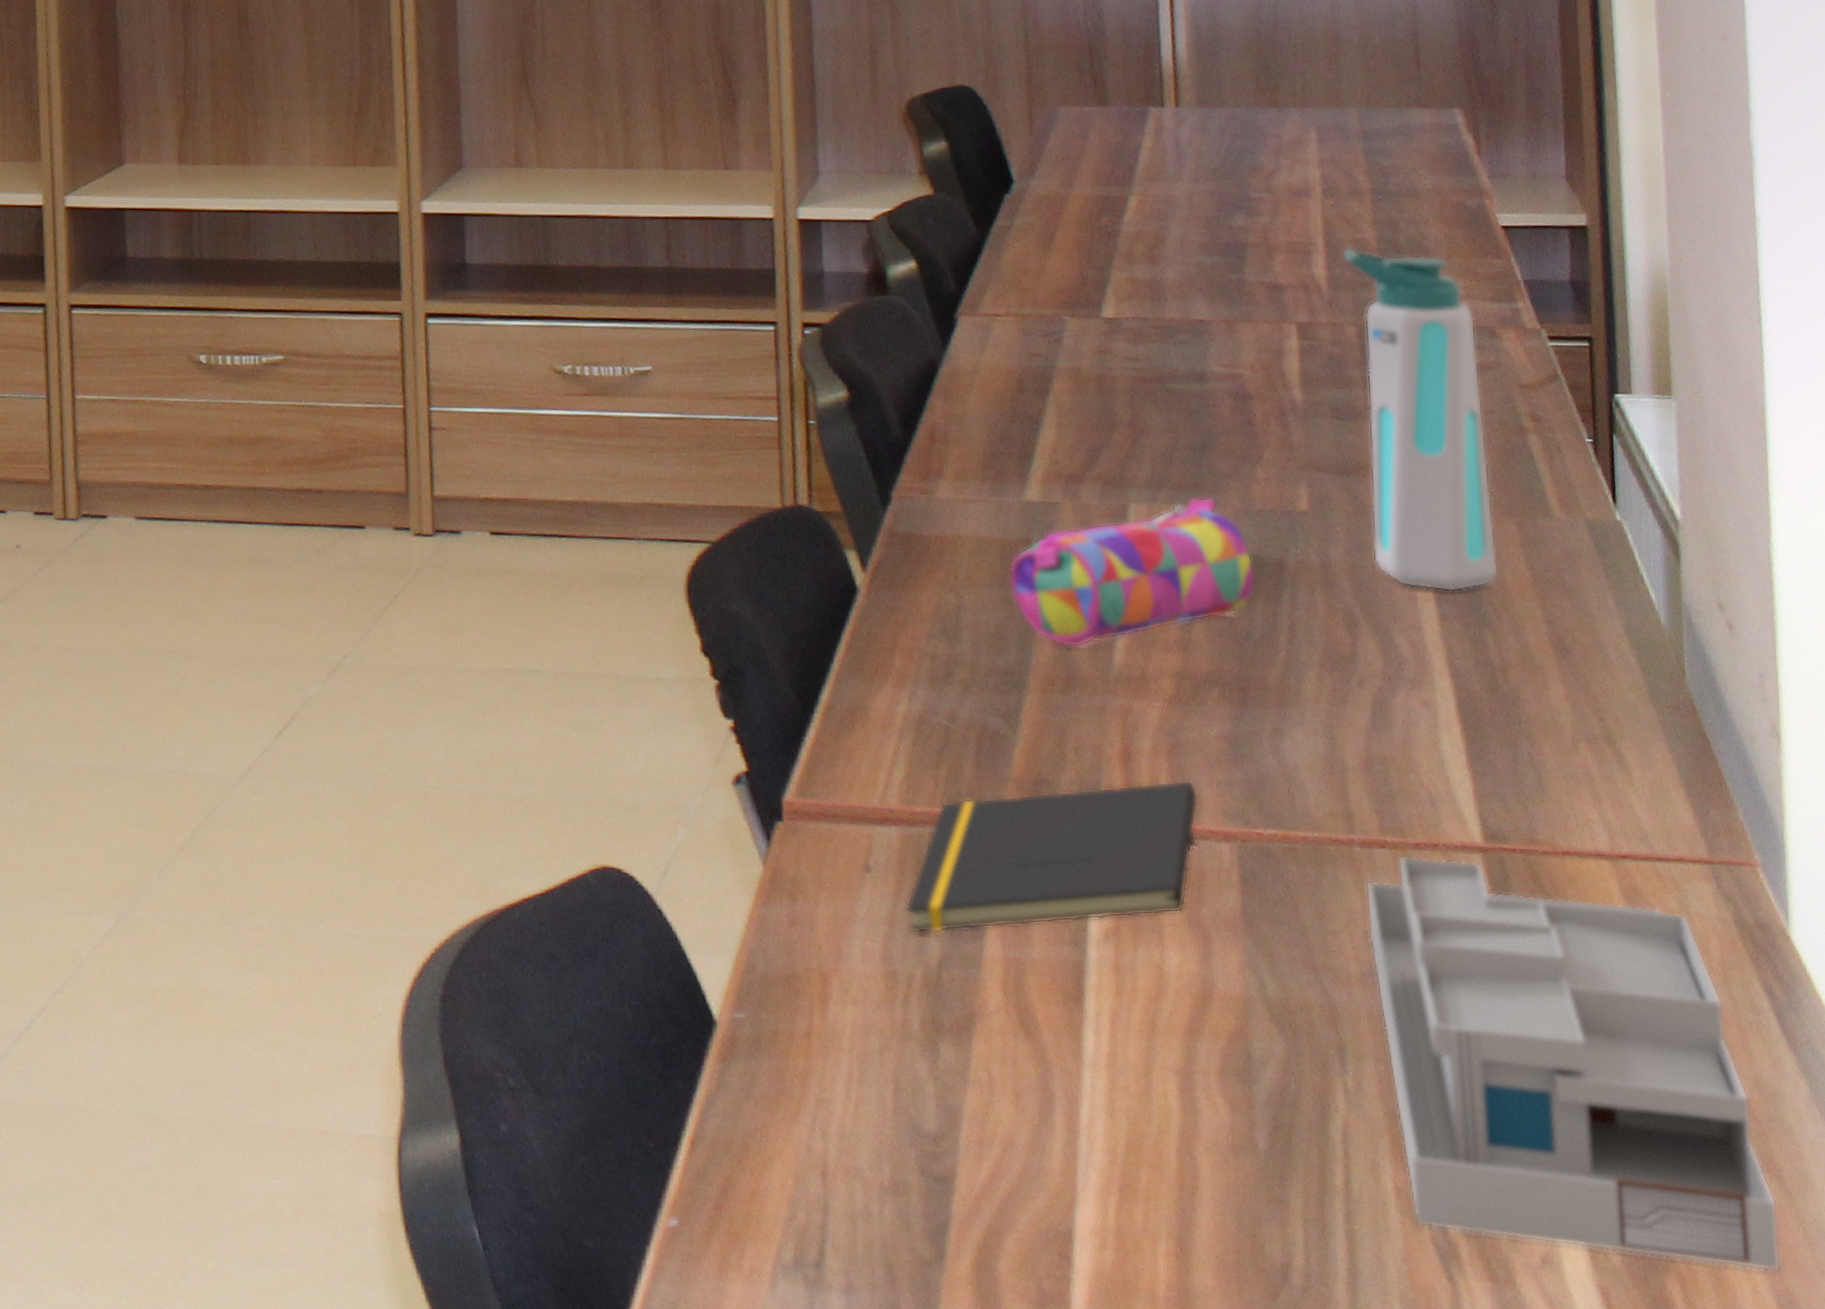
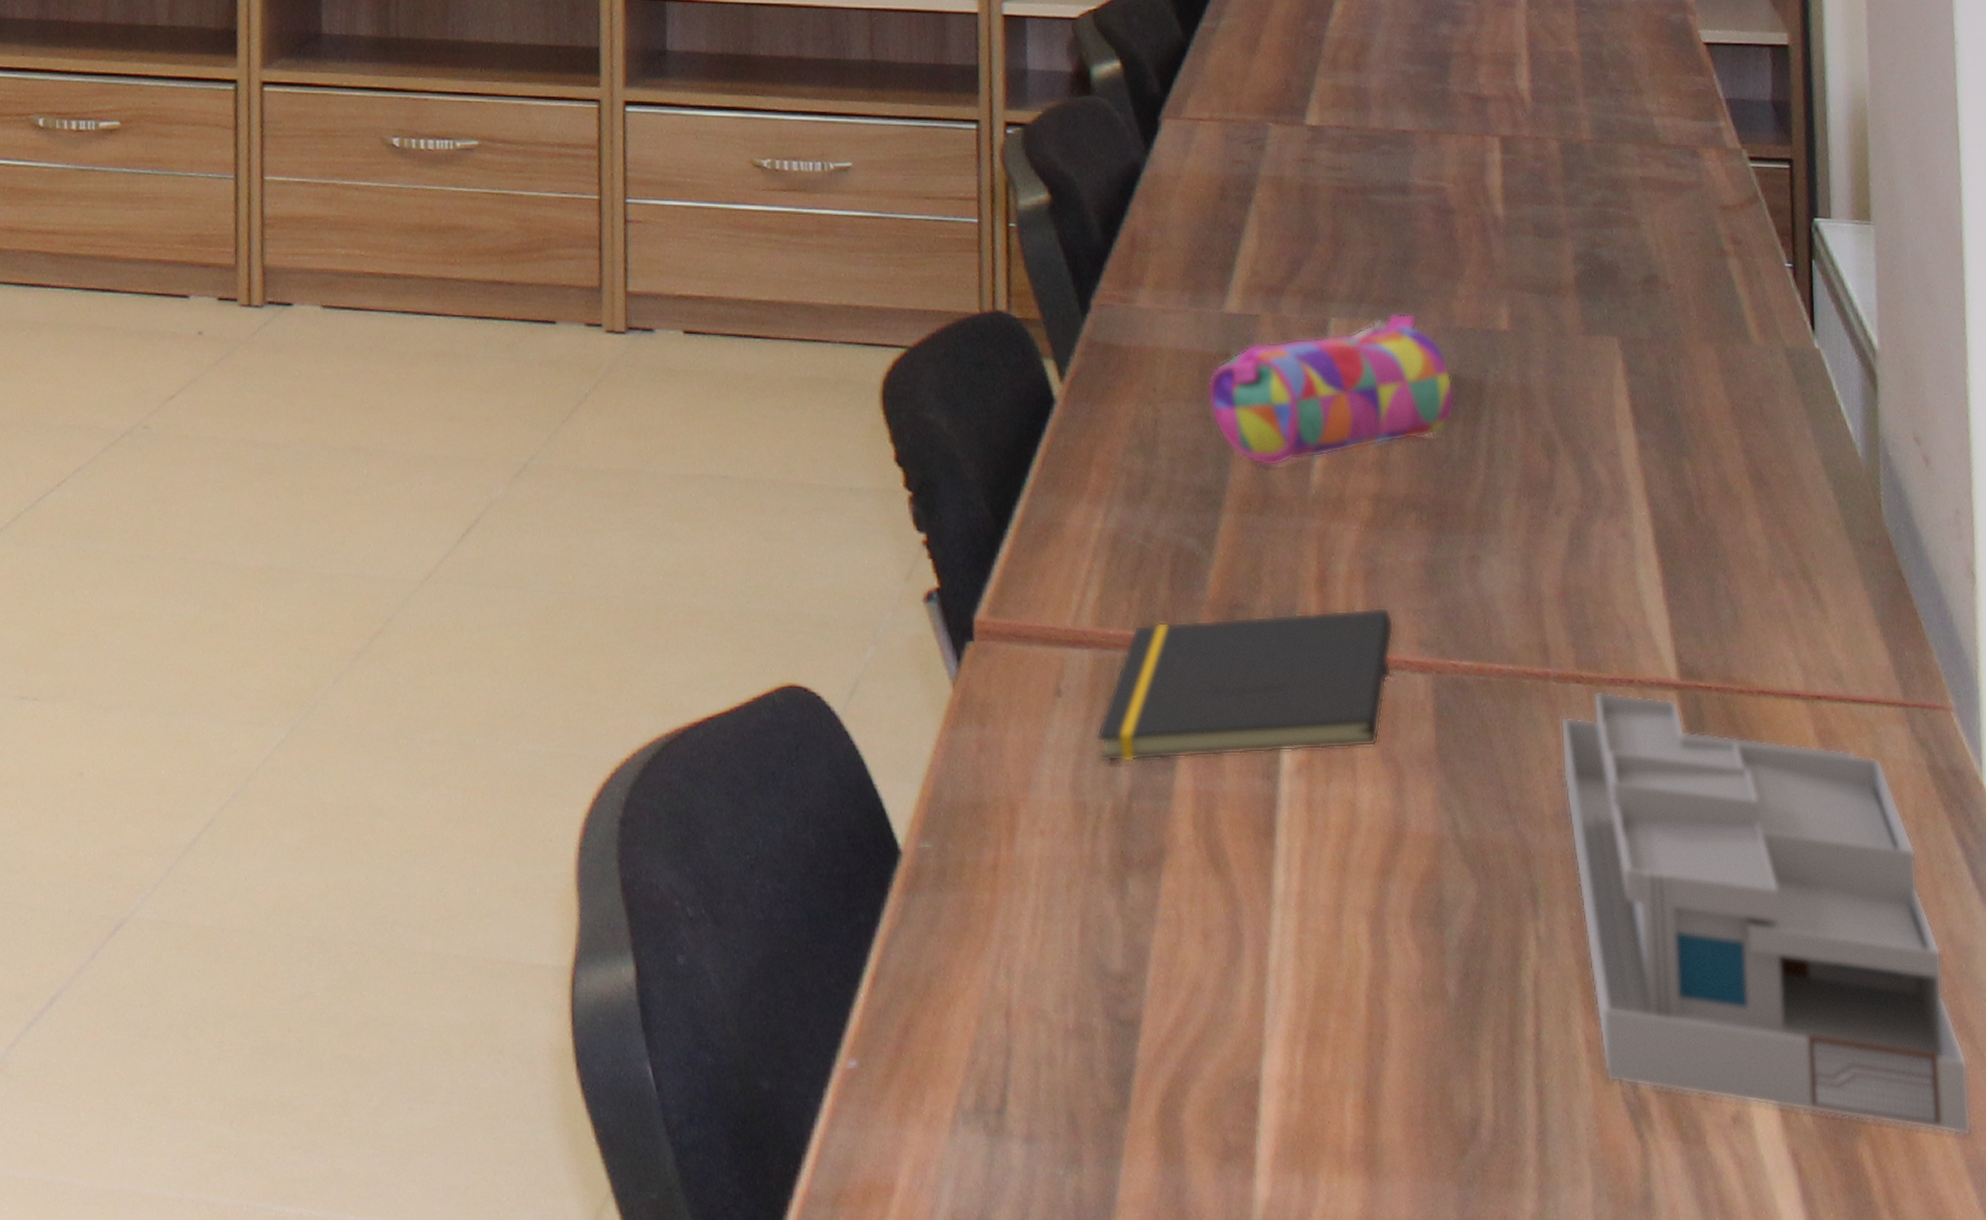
water bottle: present [1341,246,1499,592] -> none [1545,59,1697,418]

